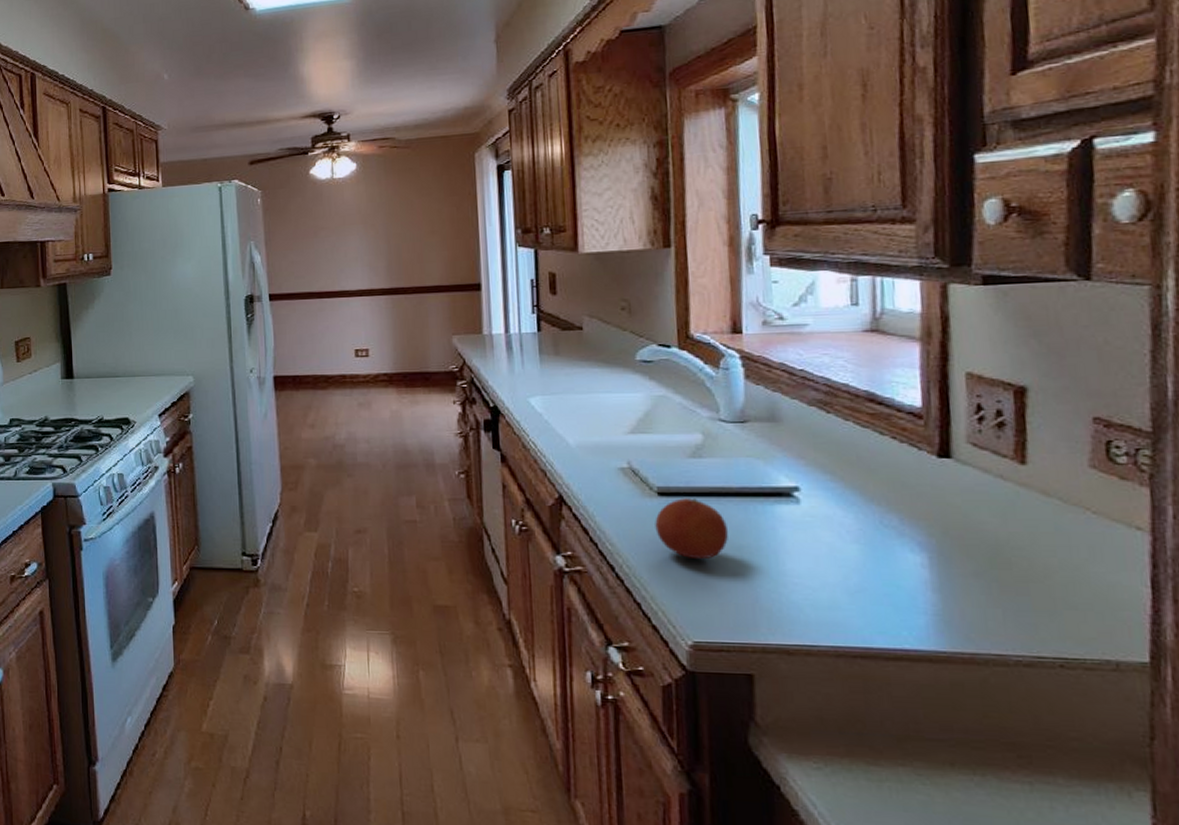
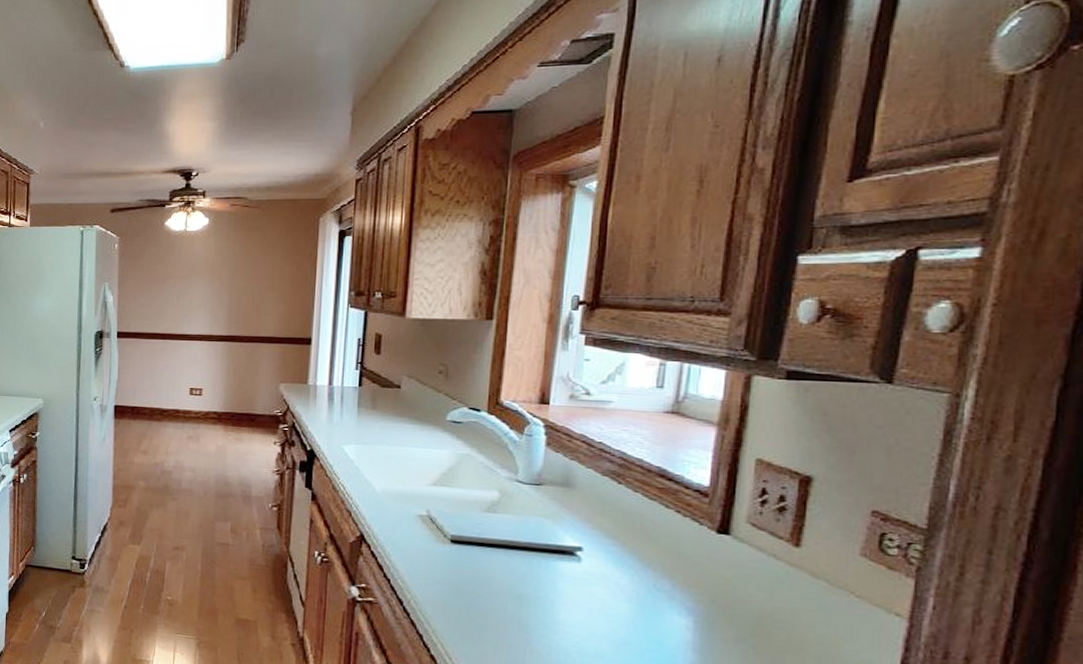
fruit: present [655,498,728,560] -> none [444,547,511,603]

